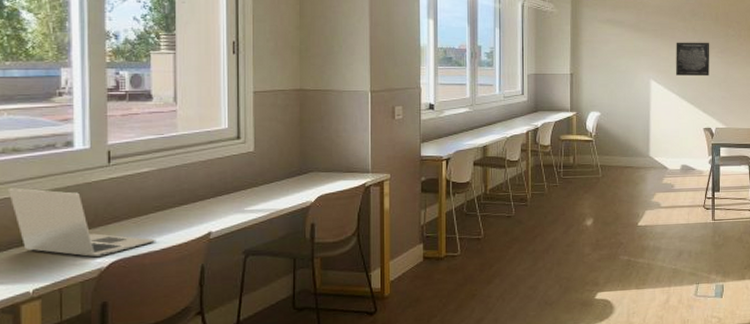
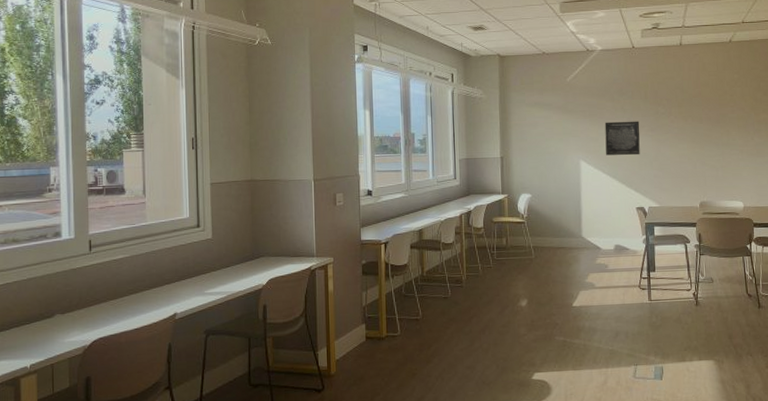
laptop: present [9,187,156,257] -> none [10,274,130,335]

